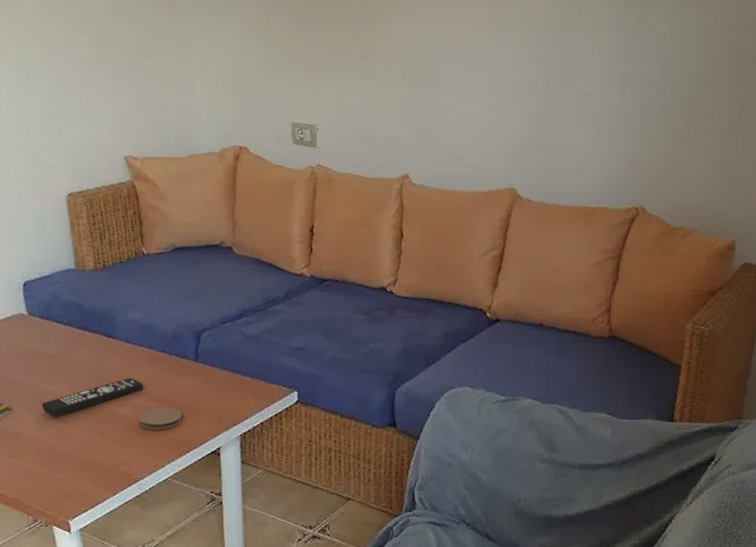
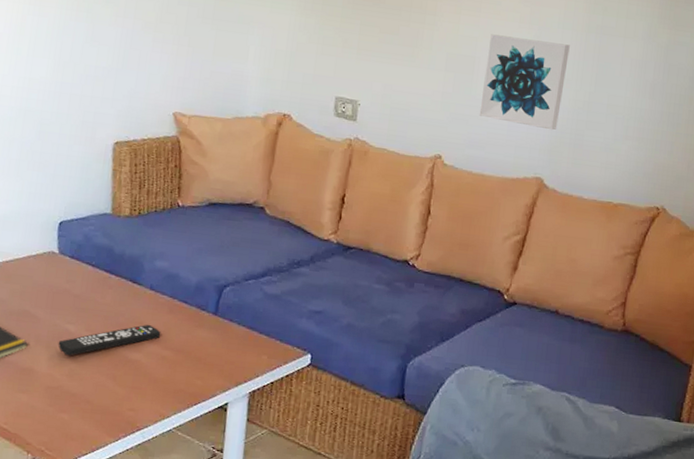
coaster: present [139,407,183,430] -> none [151,356,195,380]
wall art: none [444,39,533,137] -> present [479,34,570,131]

